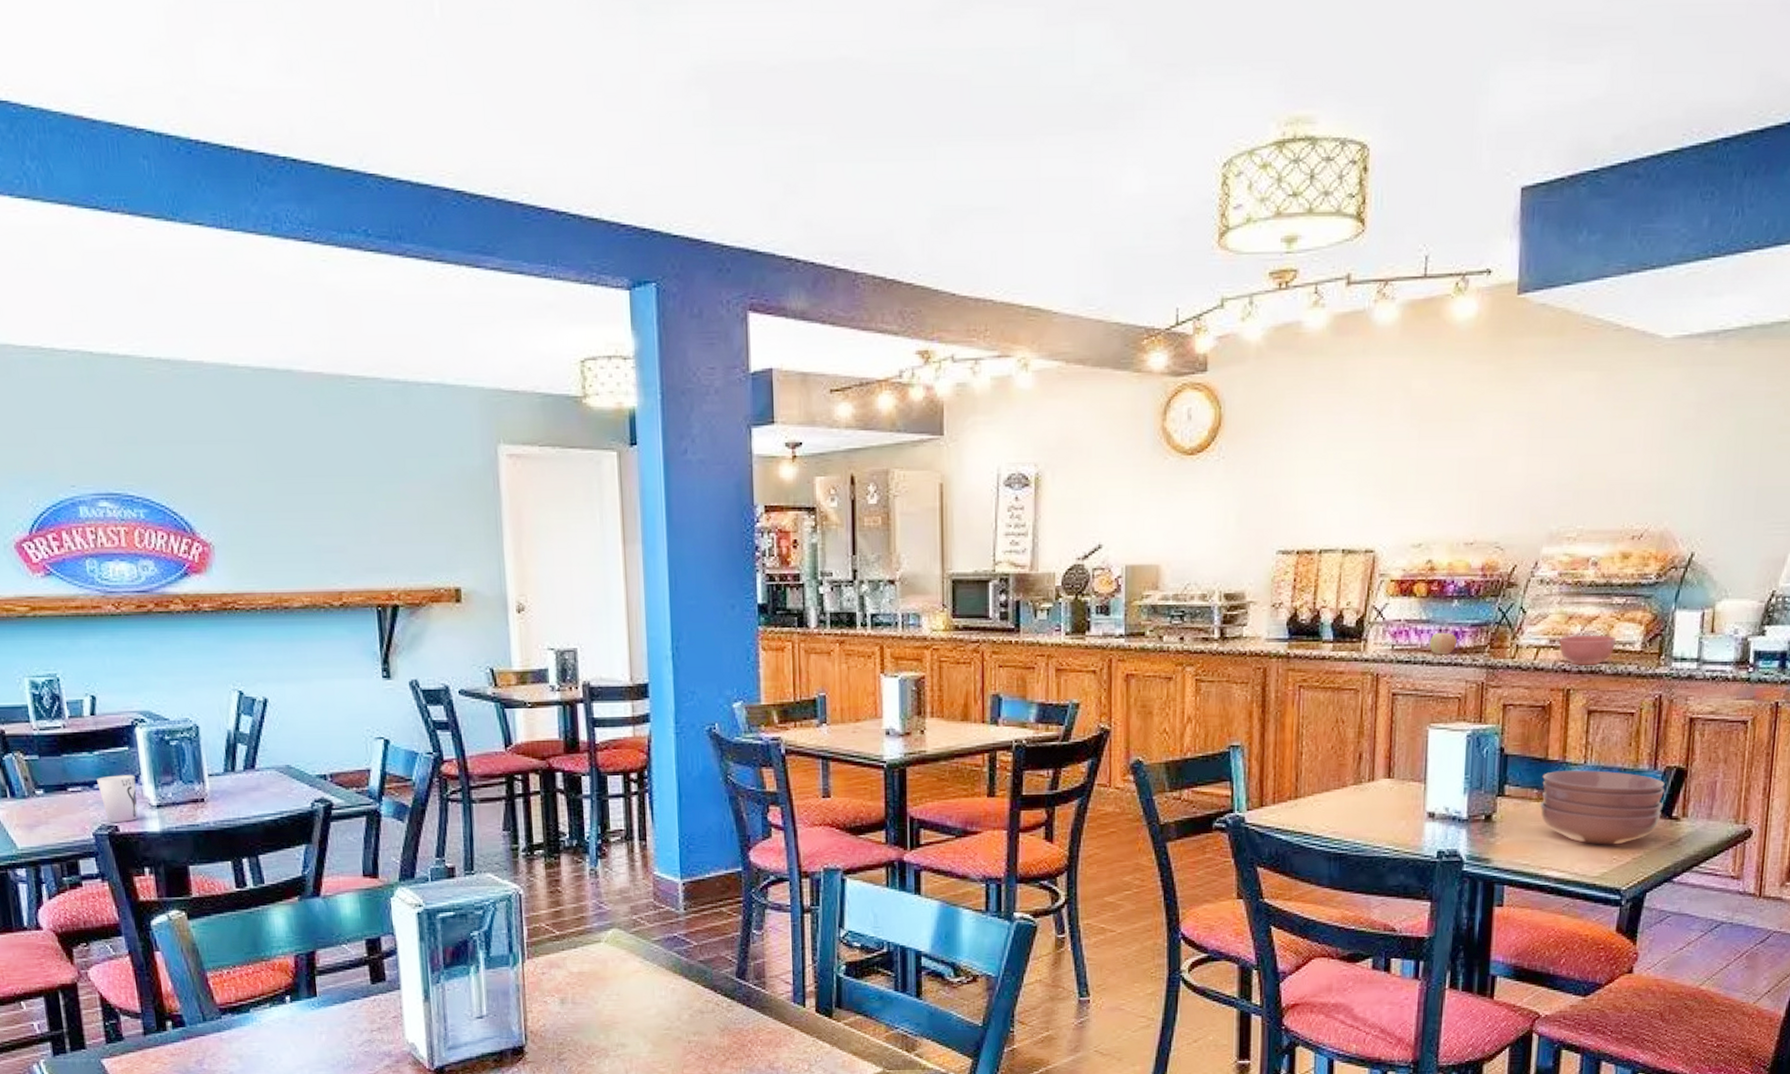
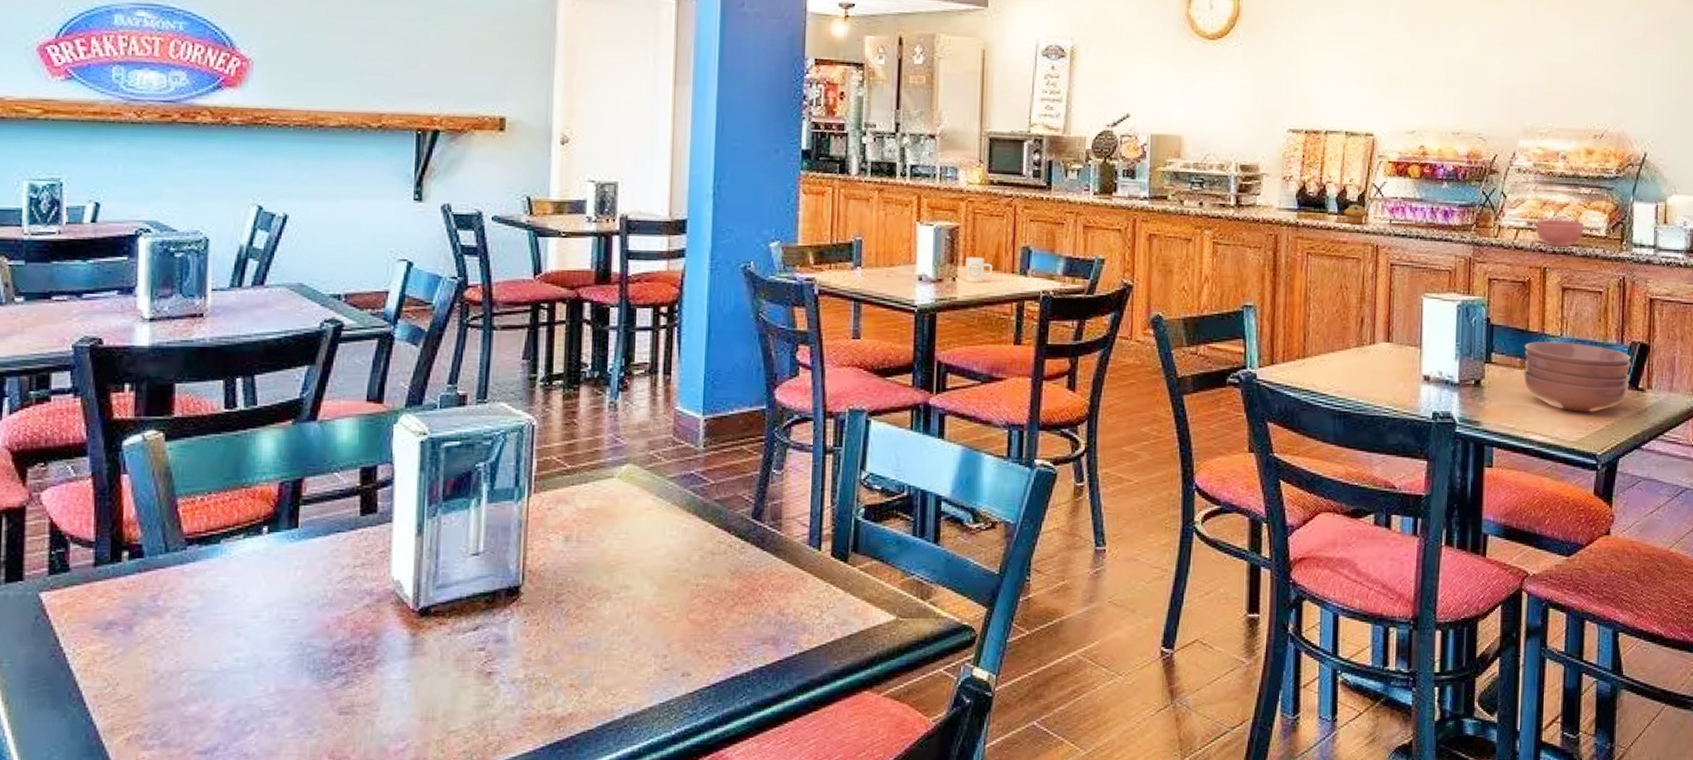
cup: present [97,775,139,823] -> none [86,285,130,336]
mug: none [933,707,961,734] -> present [964,257,992,282]
muffin: none [1340,630,1367,653] -> present [1344,204,1368,225]
fruit: present [1429,628,1457,655] -> none [1423,207,1447,231]

